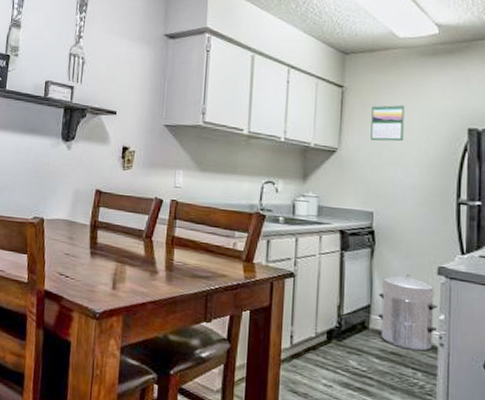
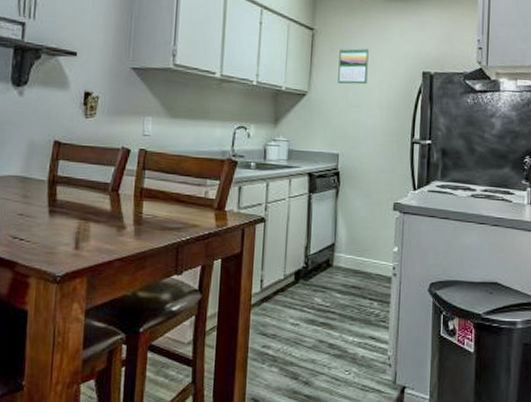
waste bin: present [377,274,439,352] -> none [340,212,393,282]

